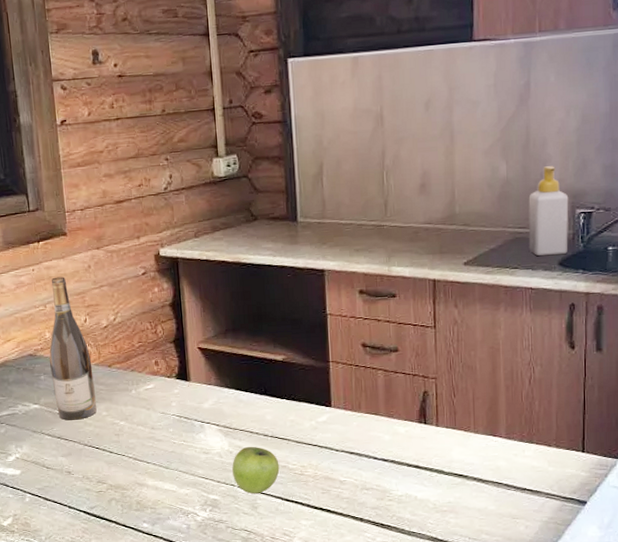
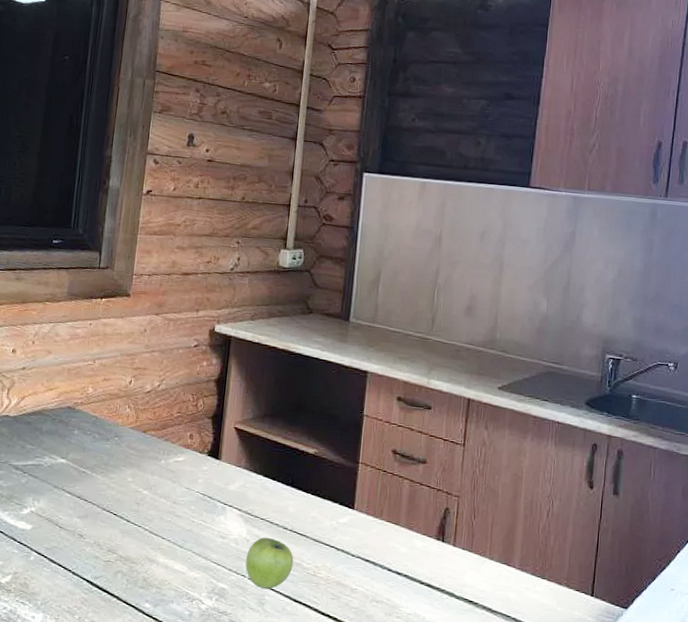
wine bottle: present [49,277,97,421] -> none [83,335,128,482]
soap bottle: present [528,166,569,257] -> none [559,310,601,395]

